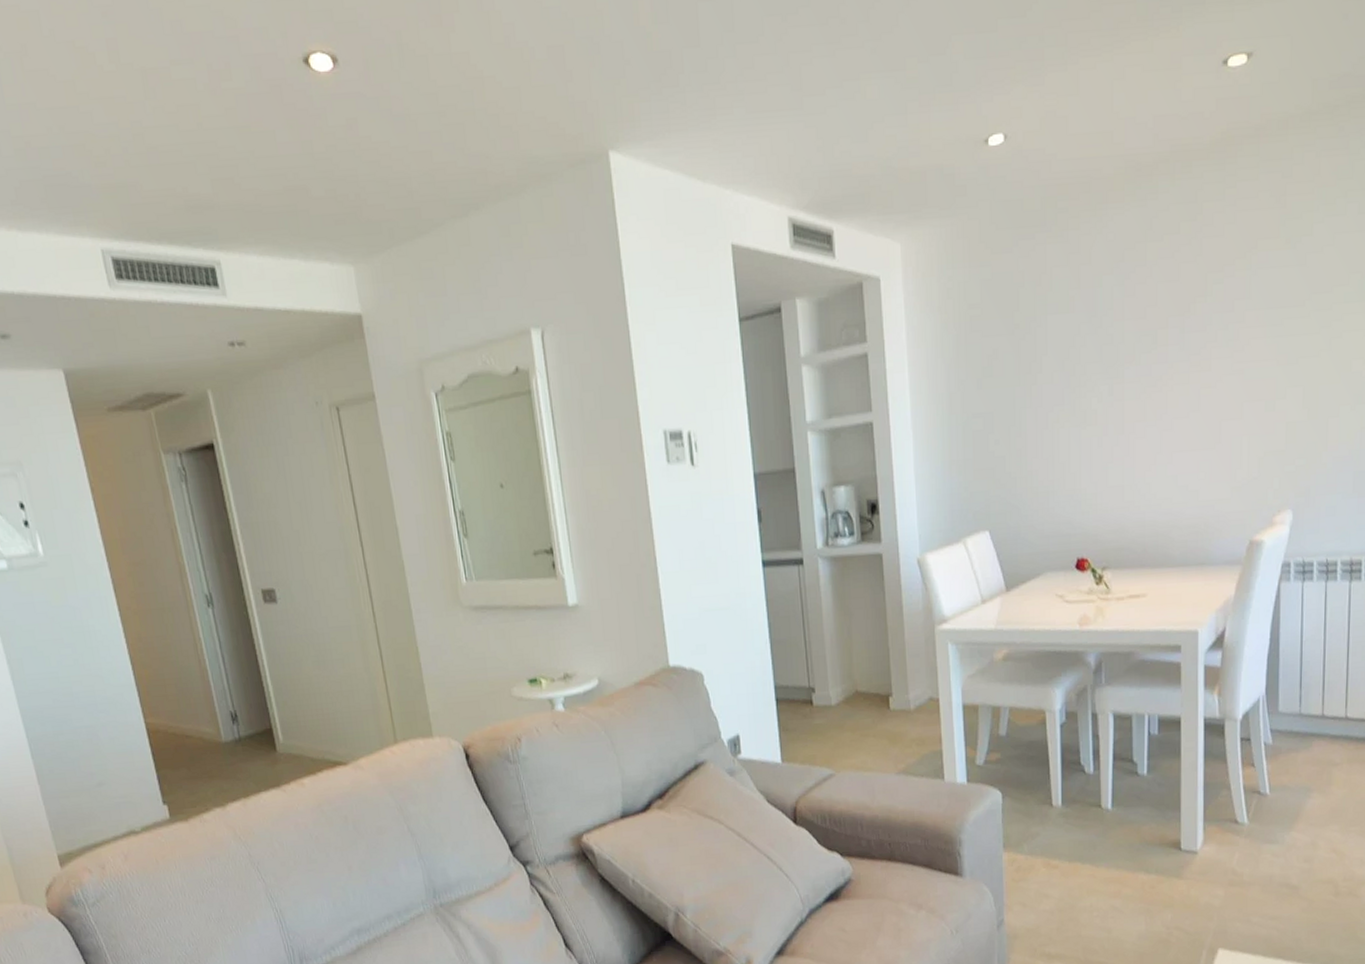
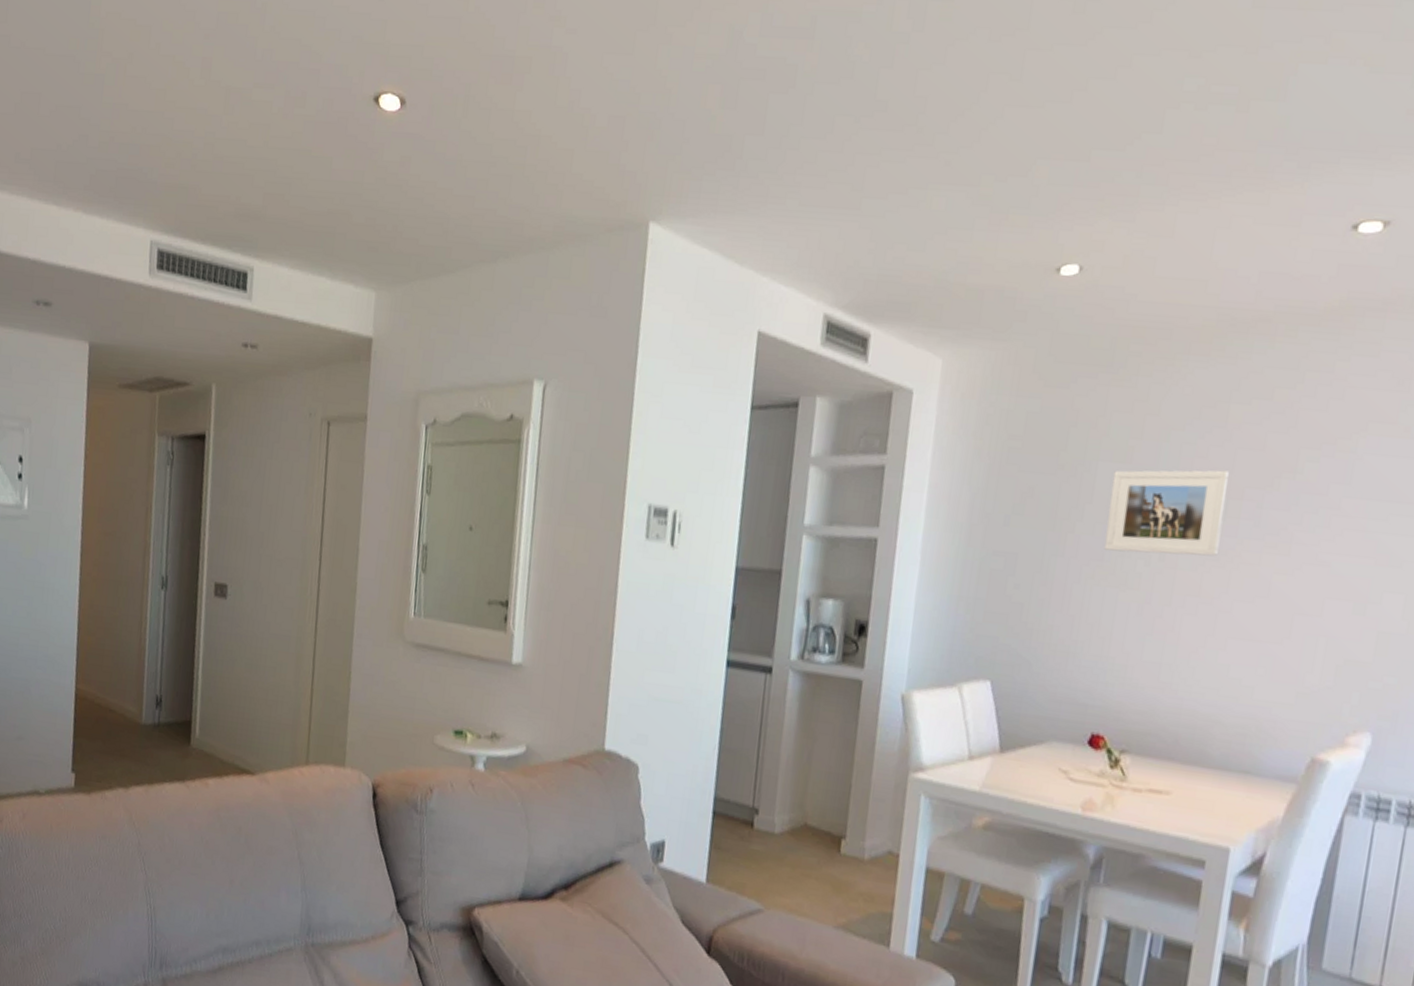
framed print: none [1061,304,1155,395] -> present [1104,470,1229,557]

